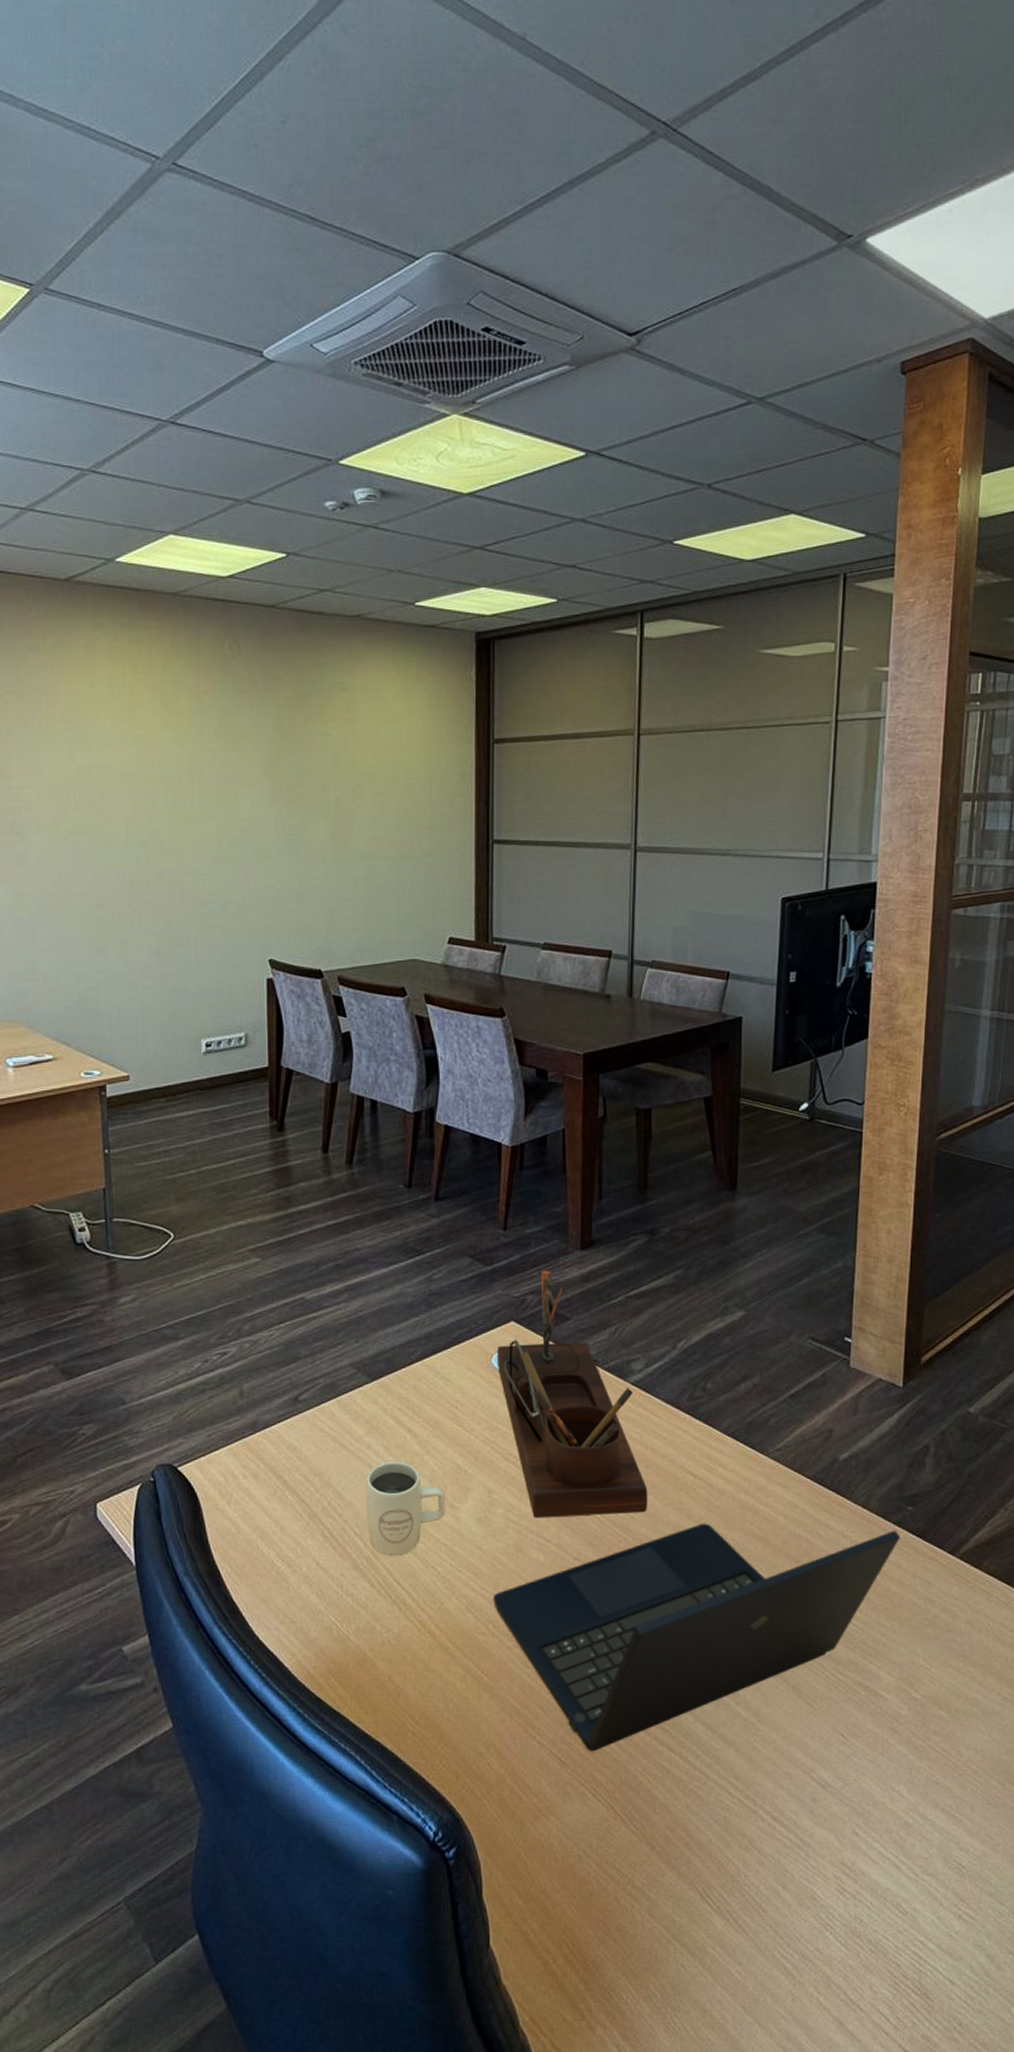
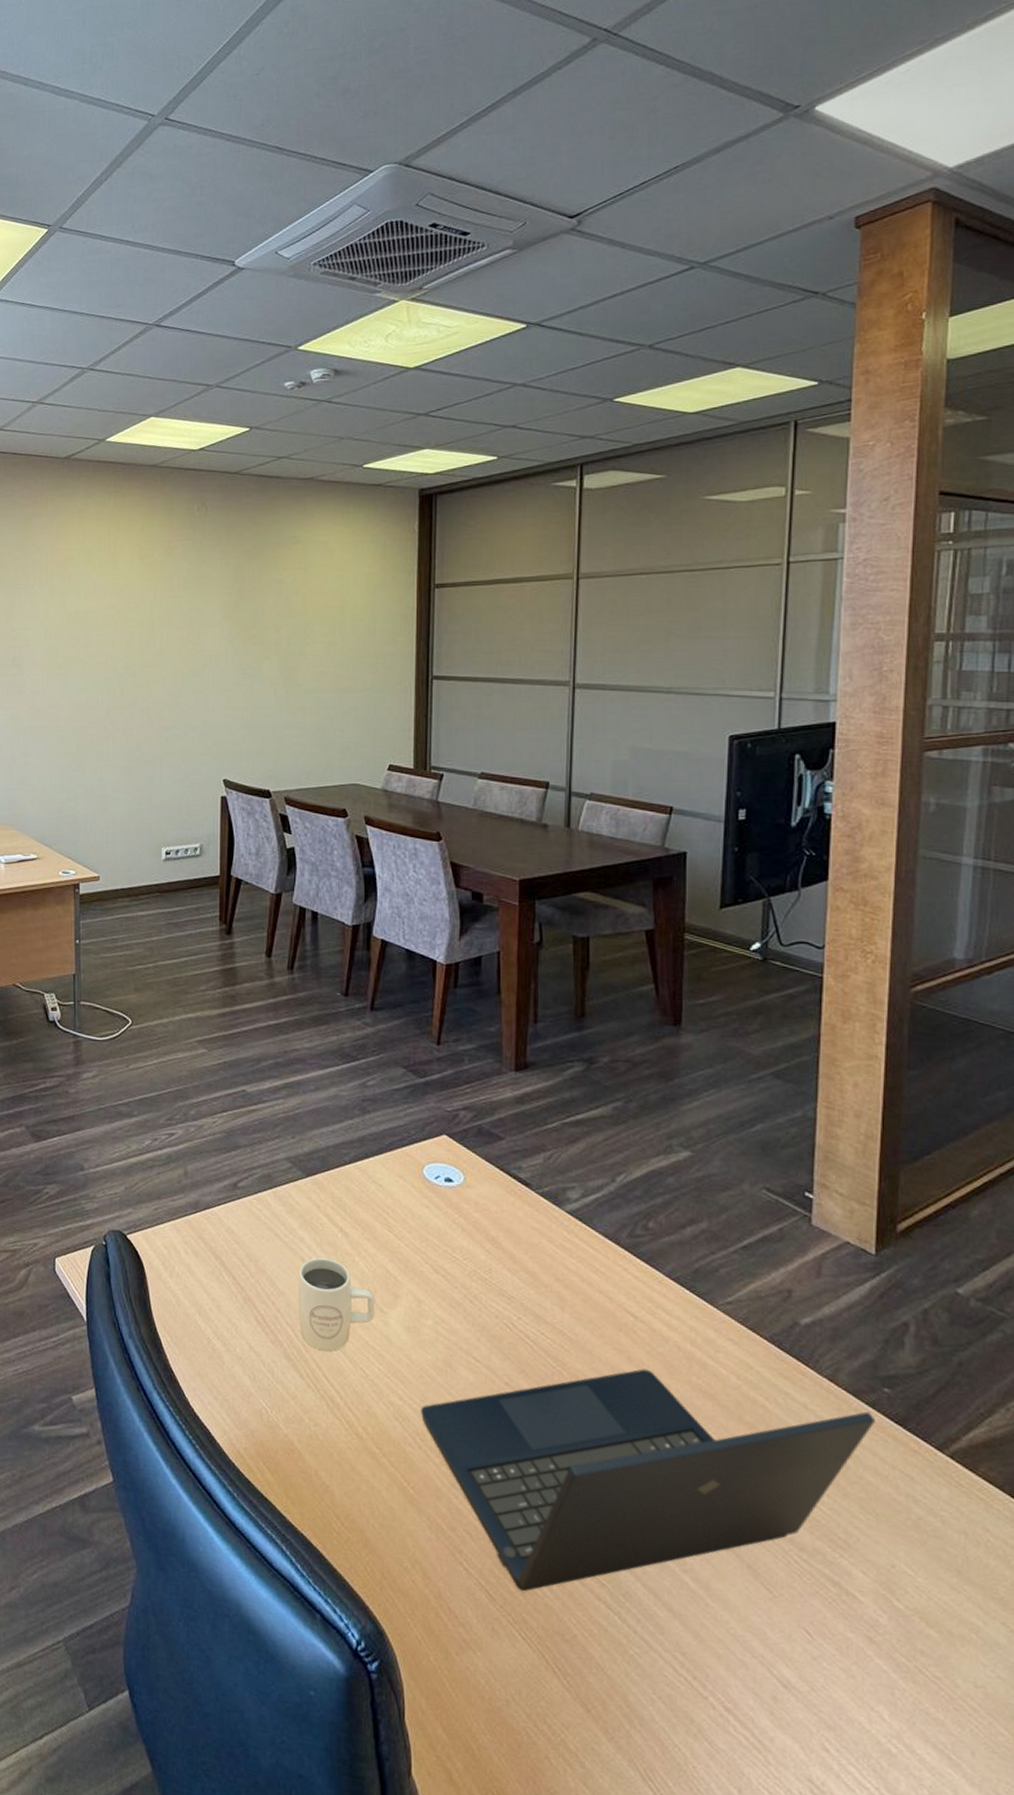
desk organizer: present [496,1270,648,1518] -> none [428,1088,584,1348]

